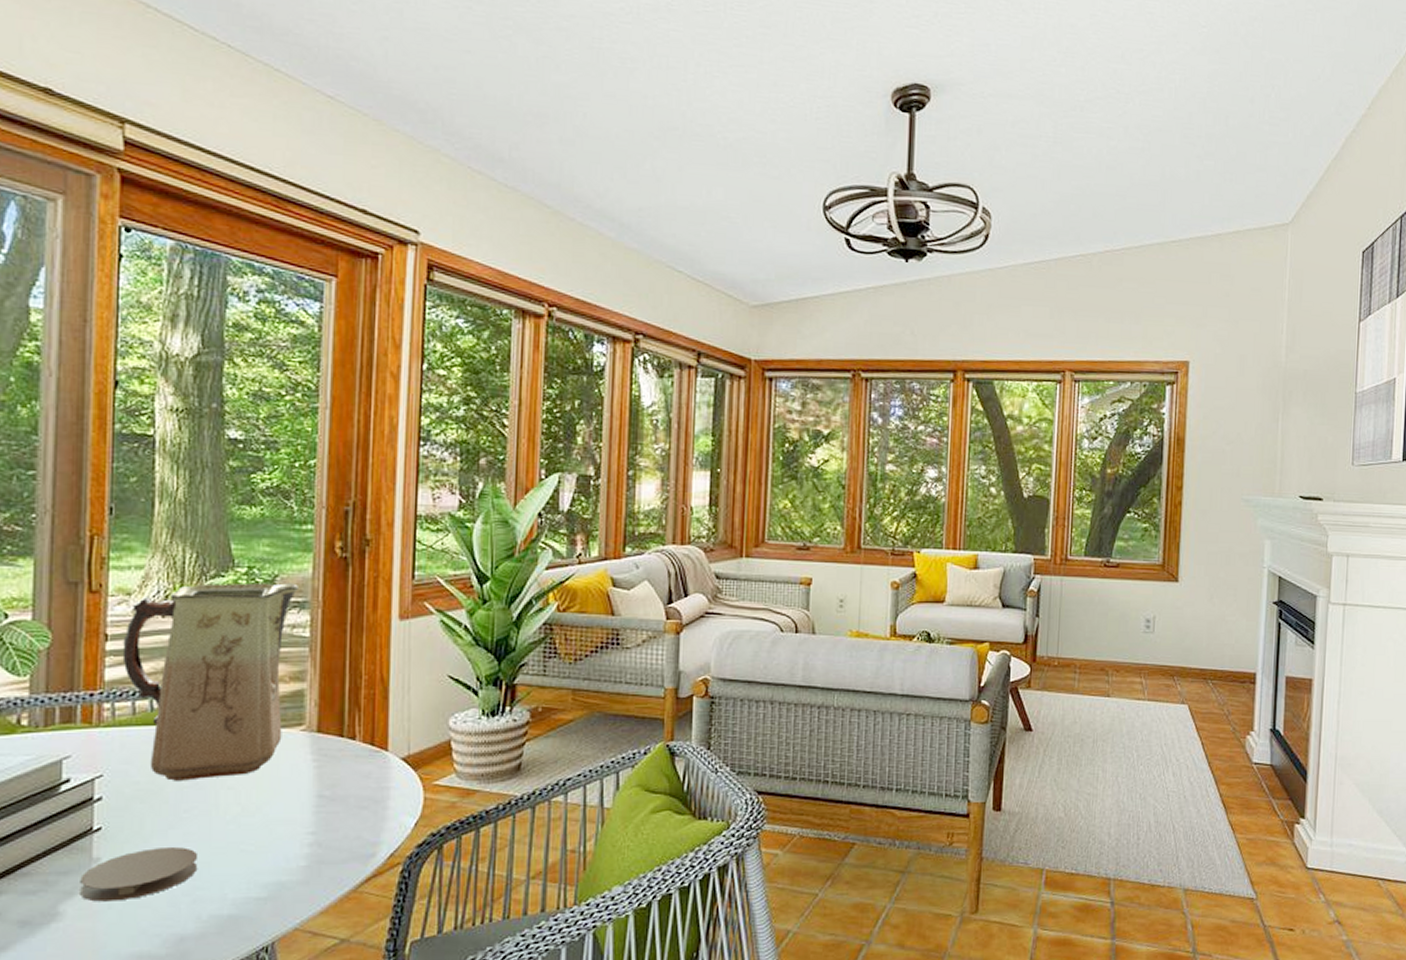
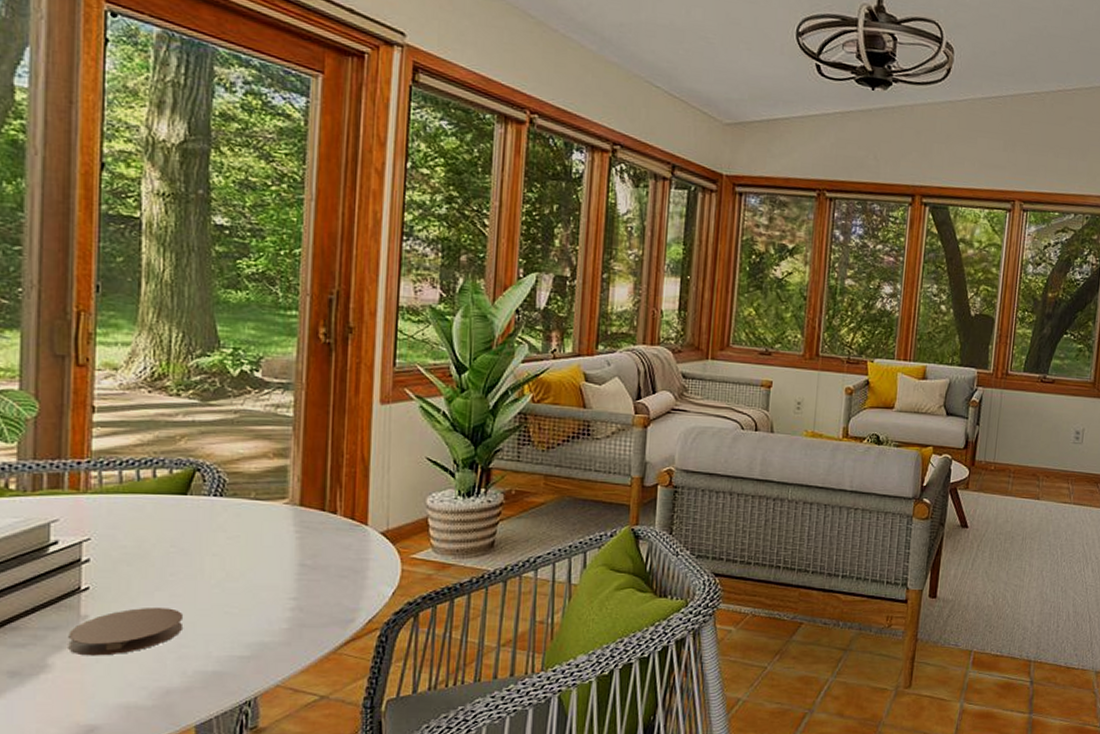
vase: present [122,582,298,781] -> none [109,362,283,547]

